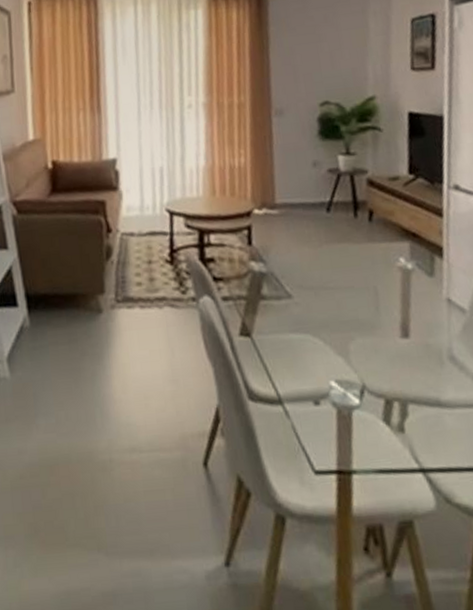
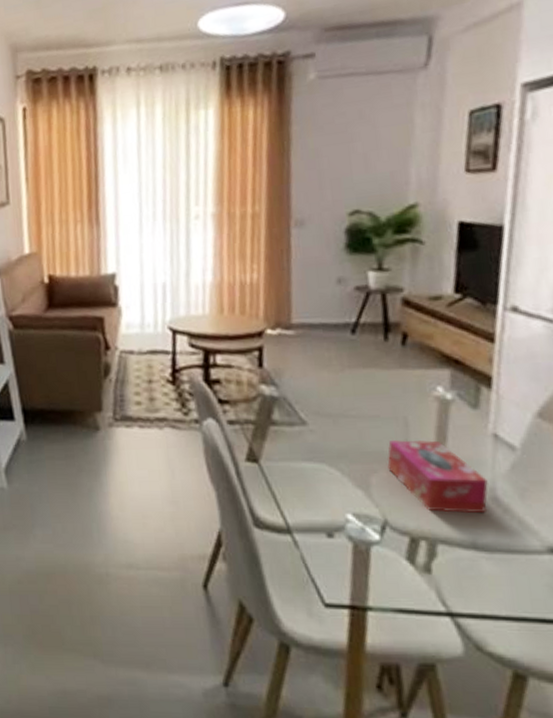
tissue box: none [362,307,446,374] -> present [387,439,488,513]

